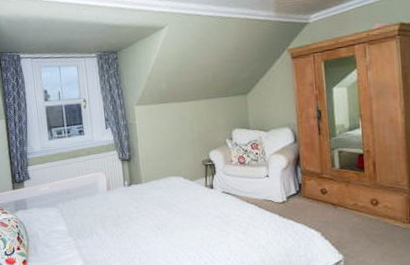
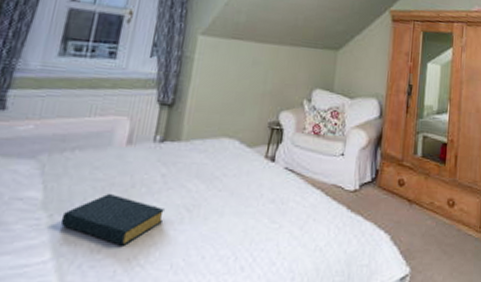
hardback book: none [81,222,145,254] -> present [60,193,164,246]

